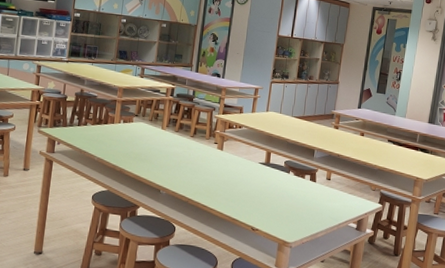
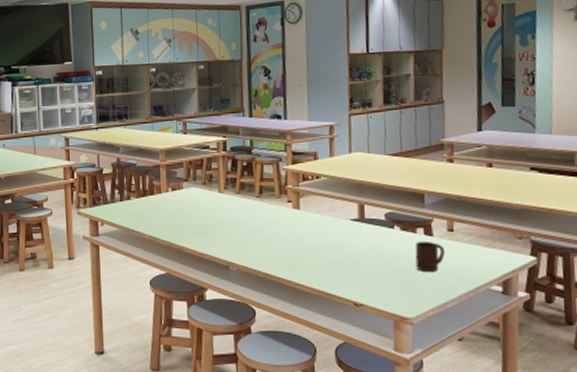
cup: none [300,185,323,210] -> present [415,241,446,273]

